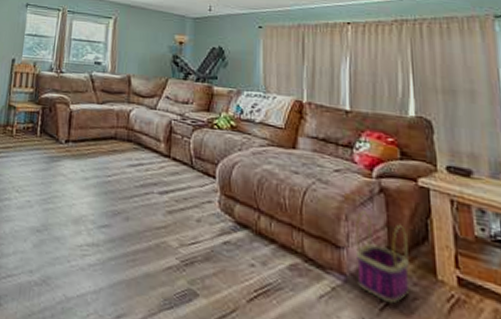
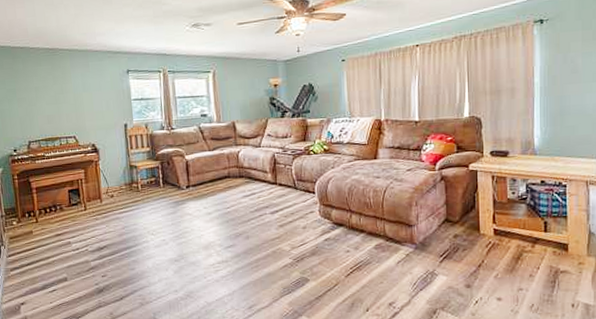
basket: present [354,210,410,304] -> none [422,196,462,256]

